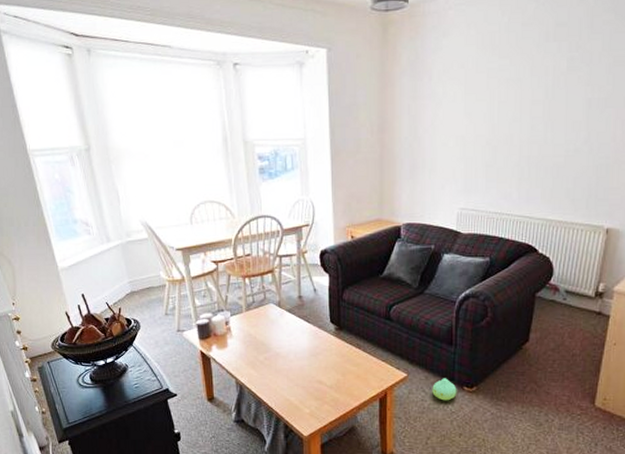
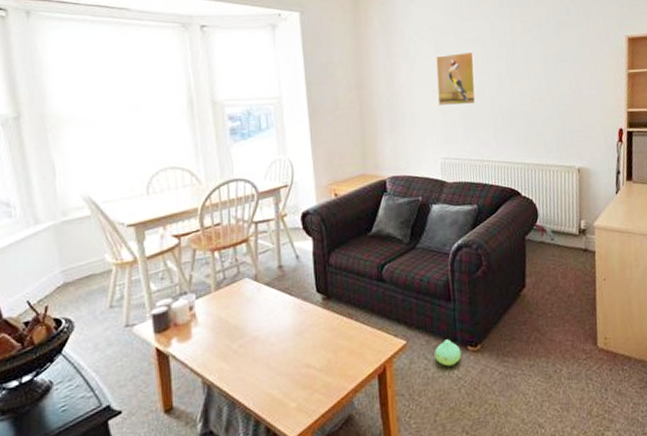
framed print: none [461,94,508,154] -> present [436,51,477,105]

